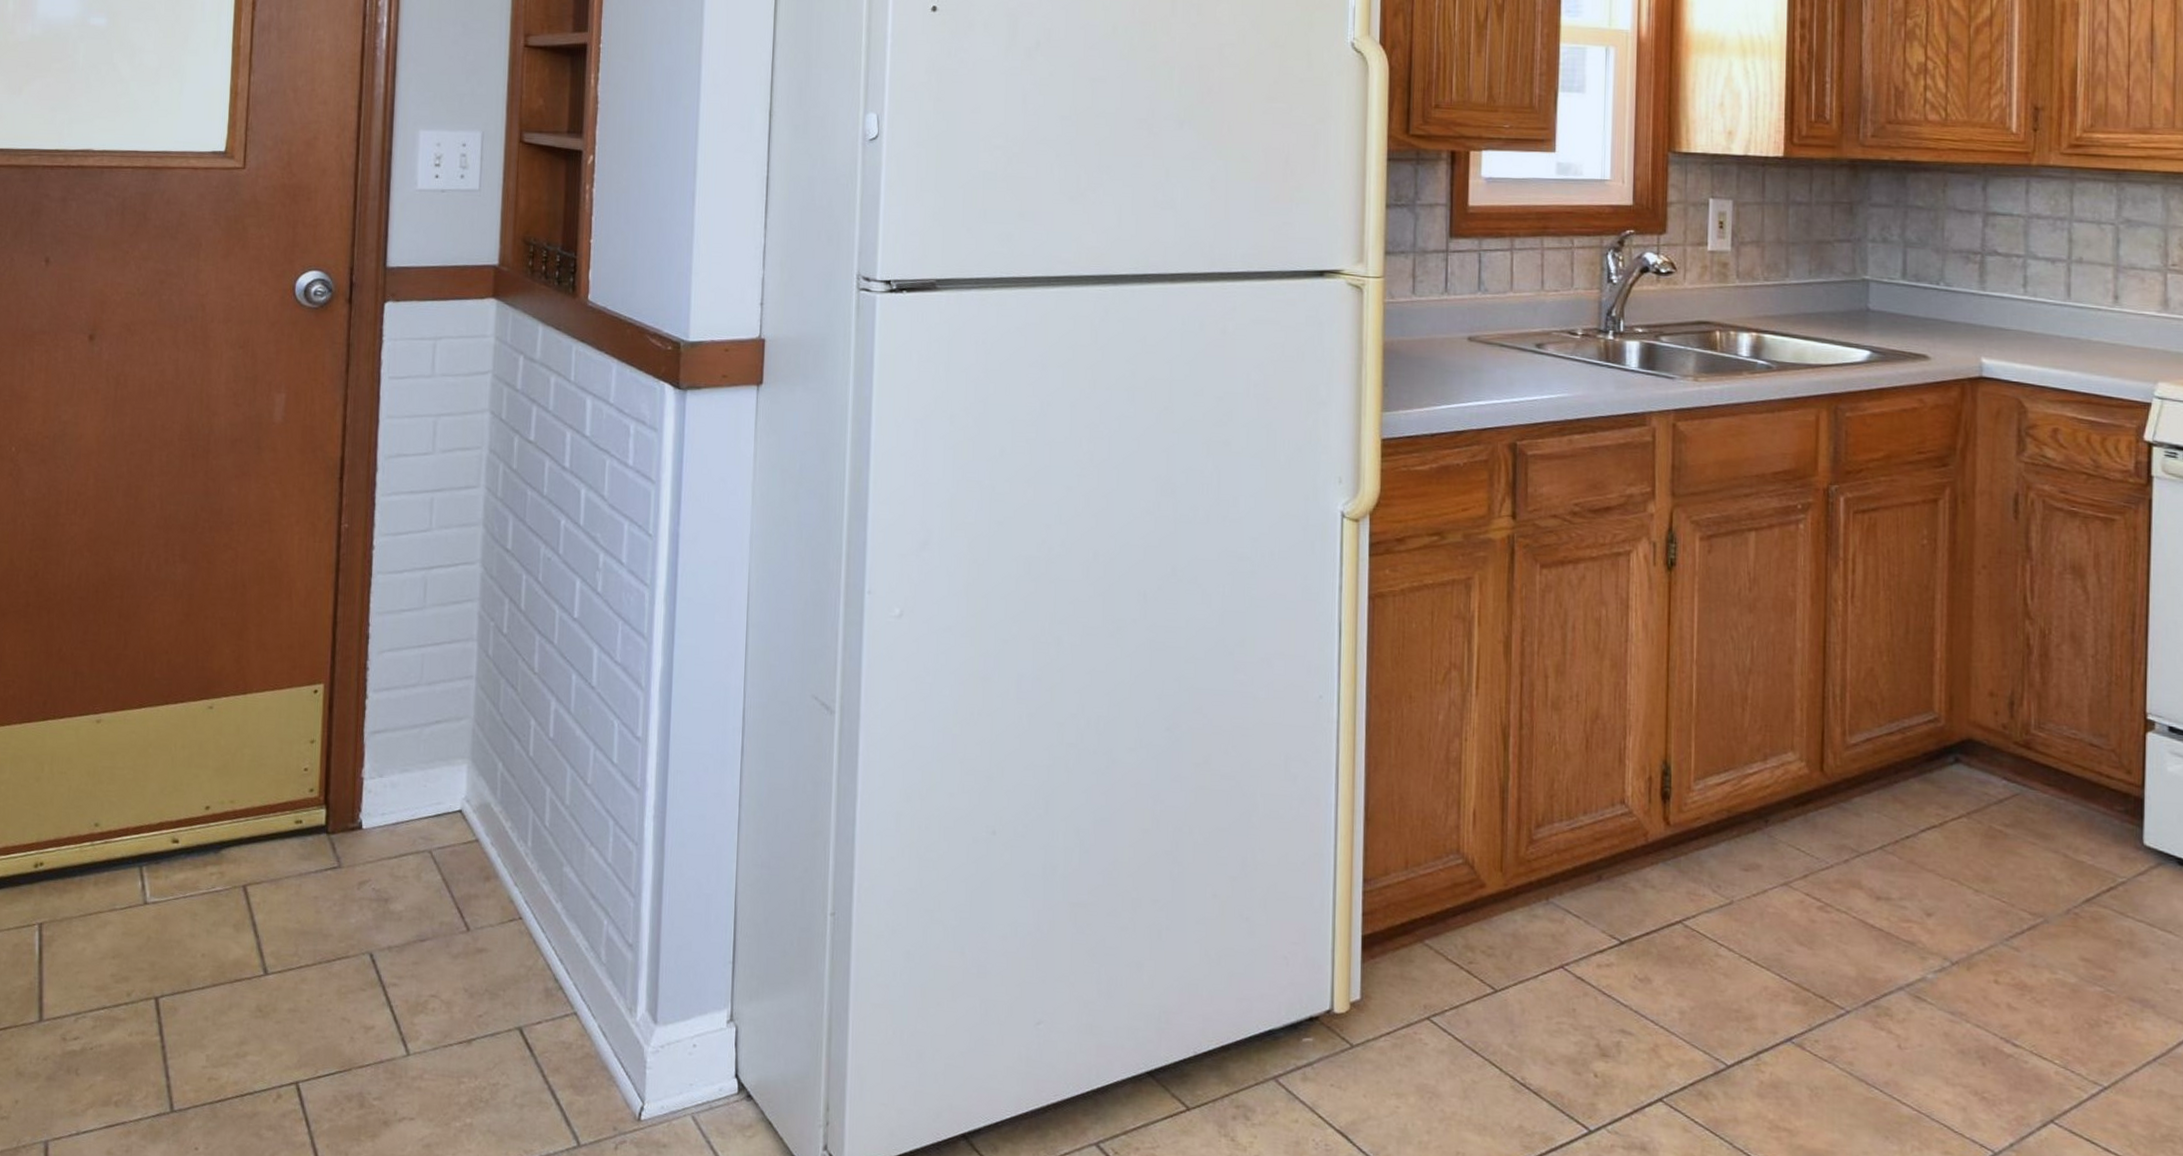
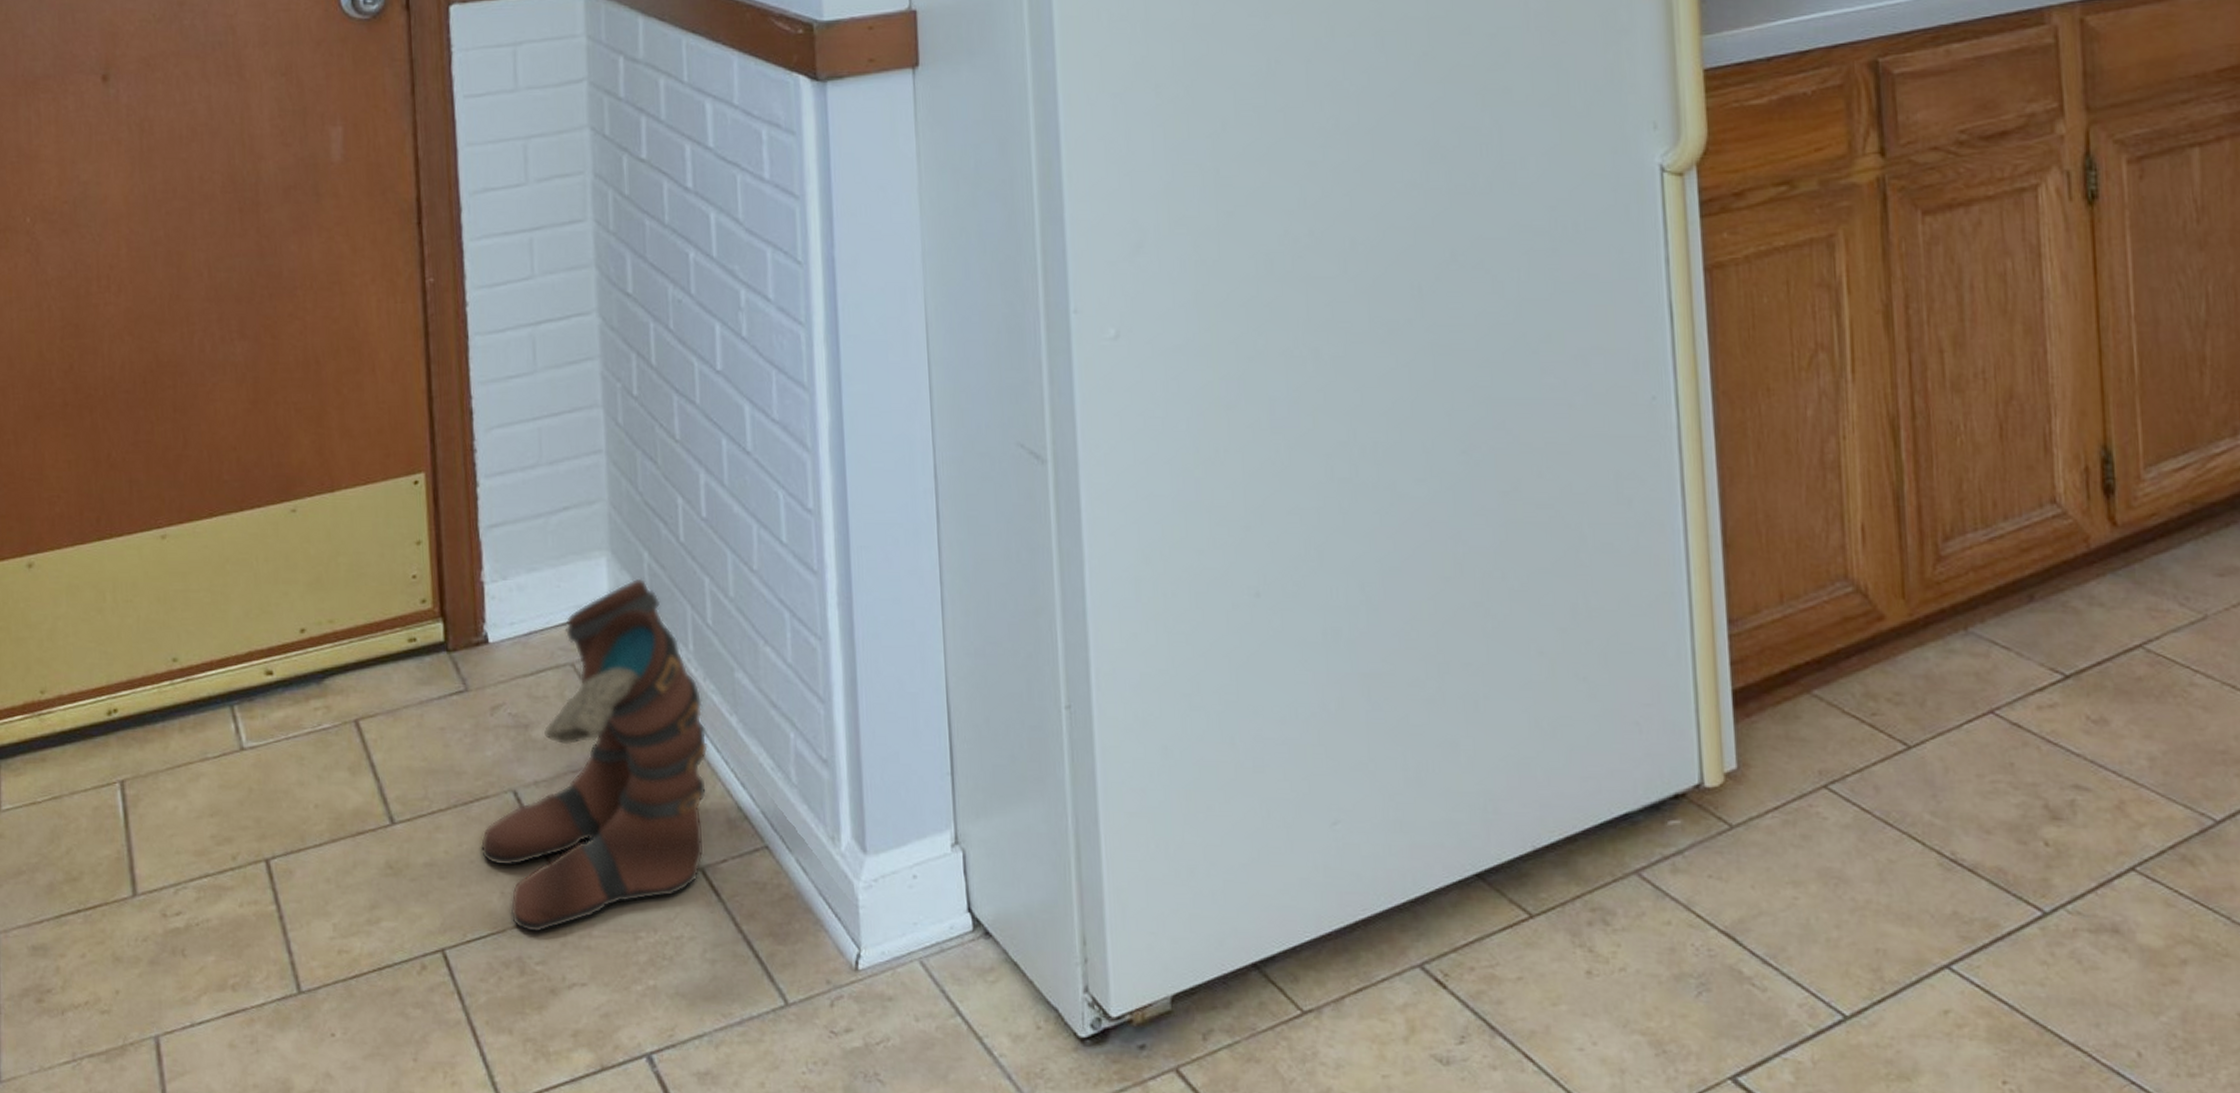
boots: none [337,783,536,1074] -> present [480,578,709,934]

